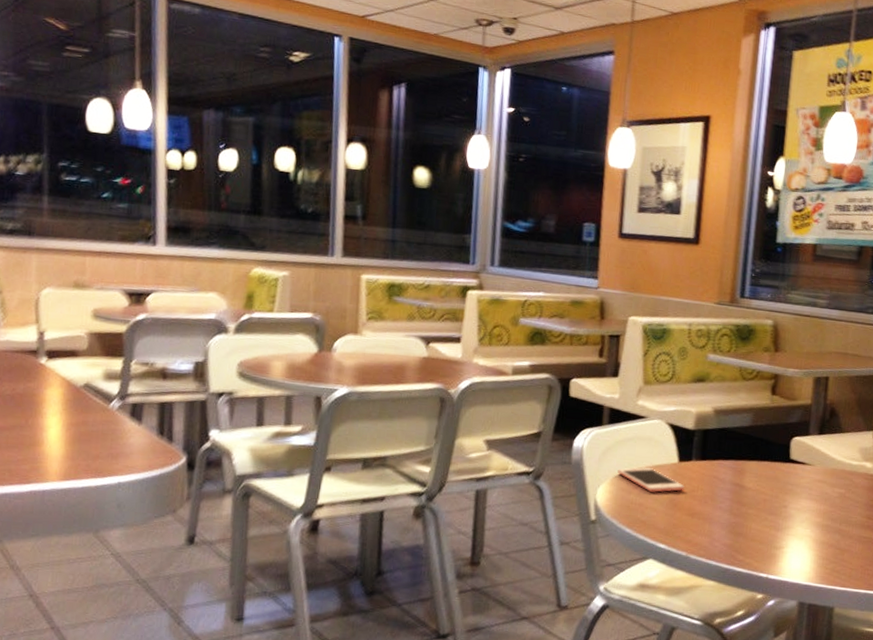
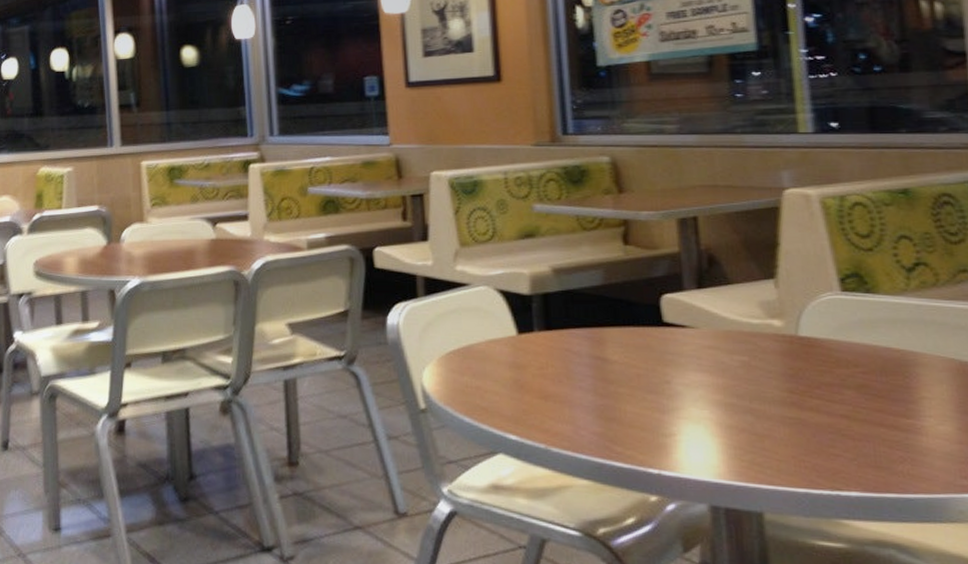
cell phone: present [617,466,685,493] -> none [444,342,530,373]

